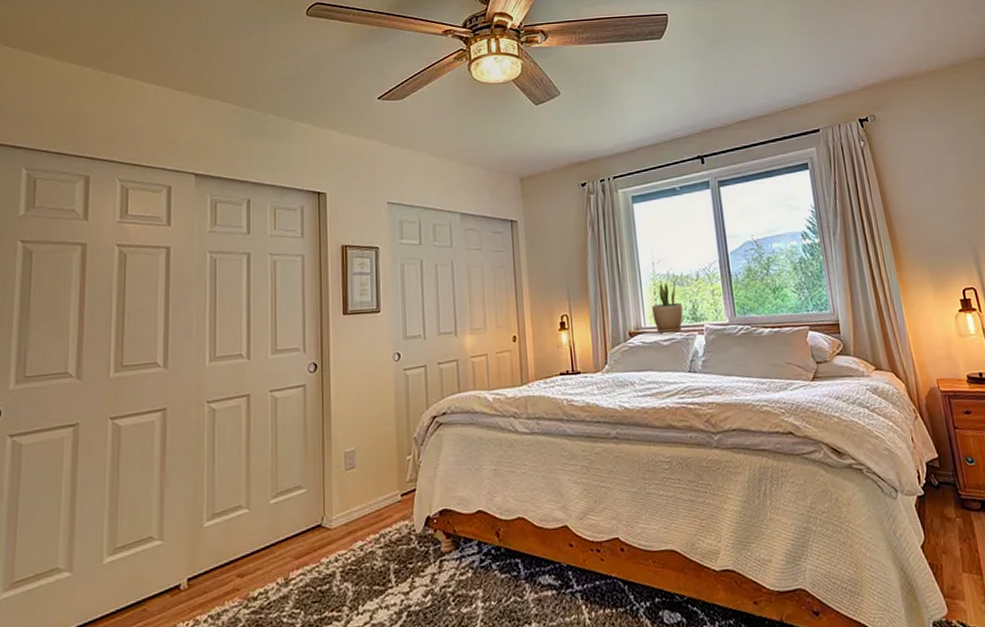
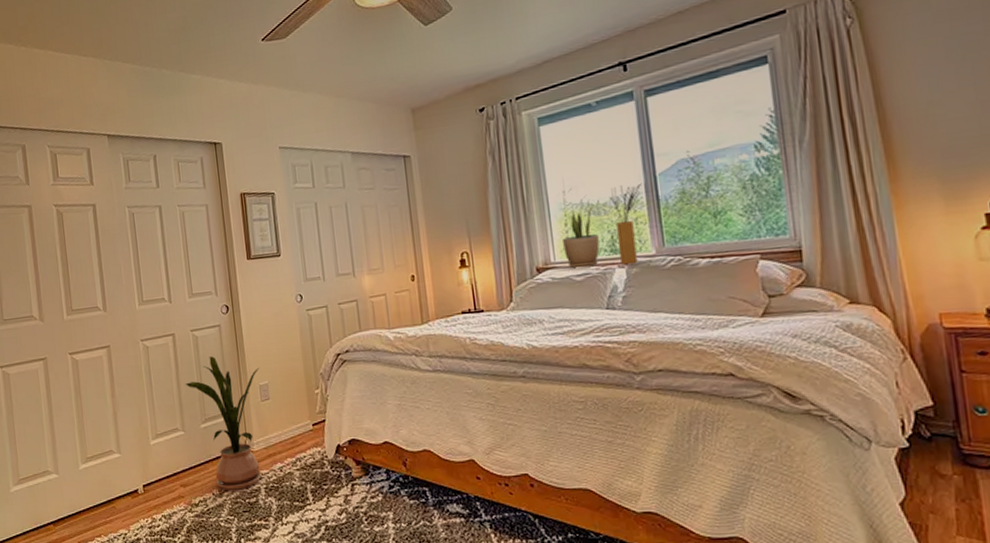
house plant: none [256,420,347,578] -> present [185,356,262,490]
vase: none [691,260,716,332] -> present [610,184,641,265]

